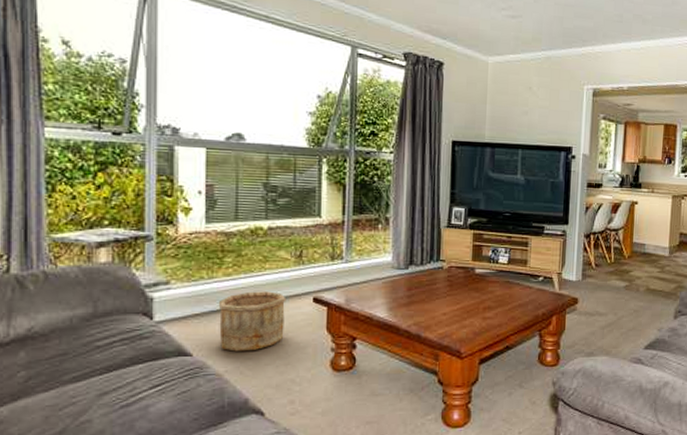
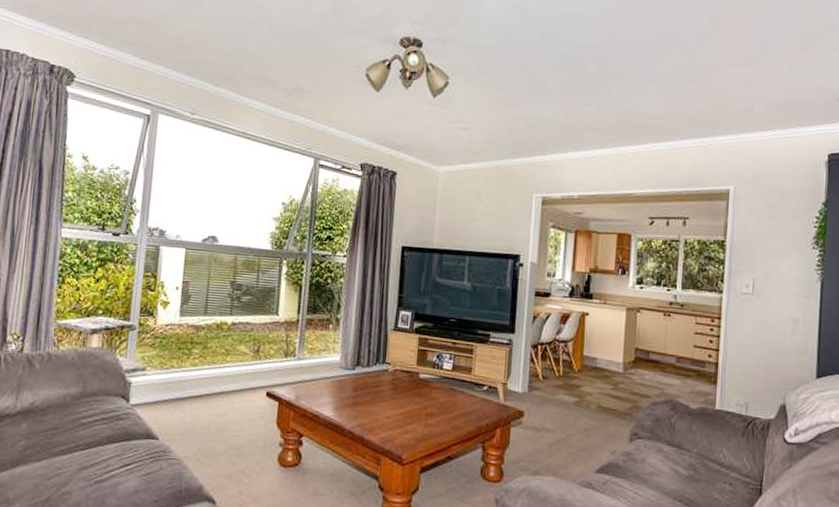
wooden bucket: present [218,291,286,352] -> none [183,382,243,439]

